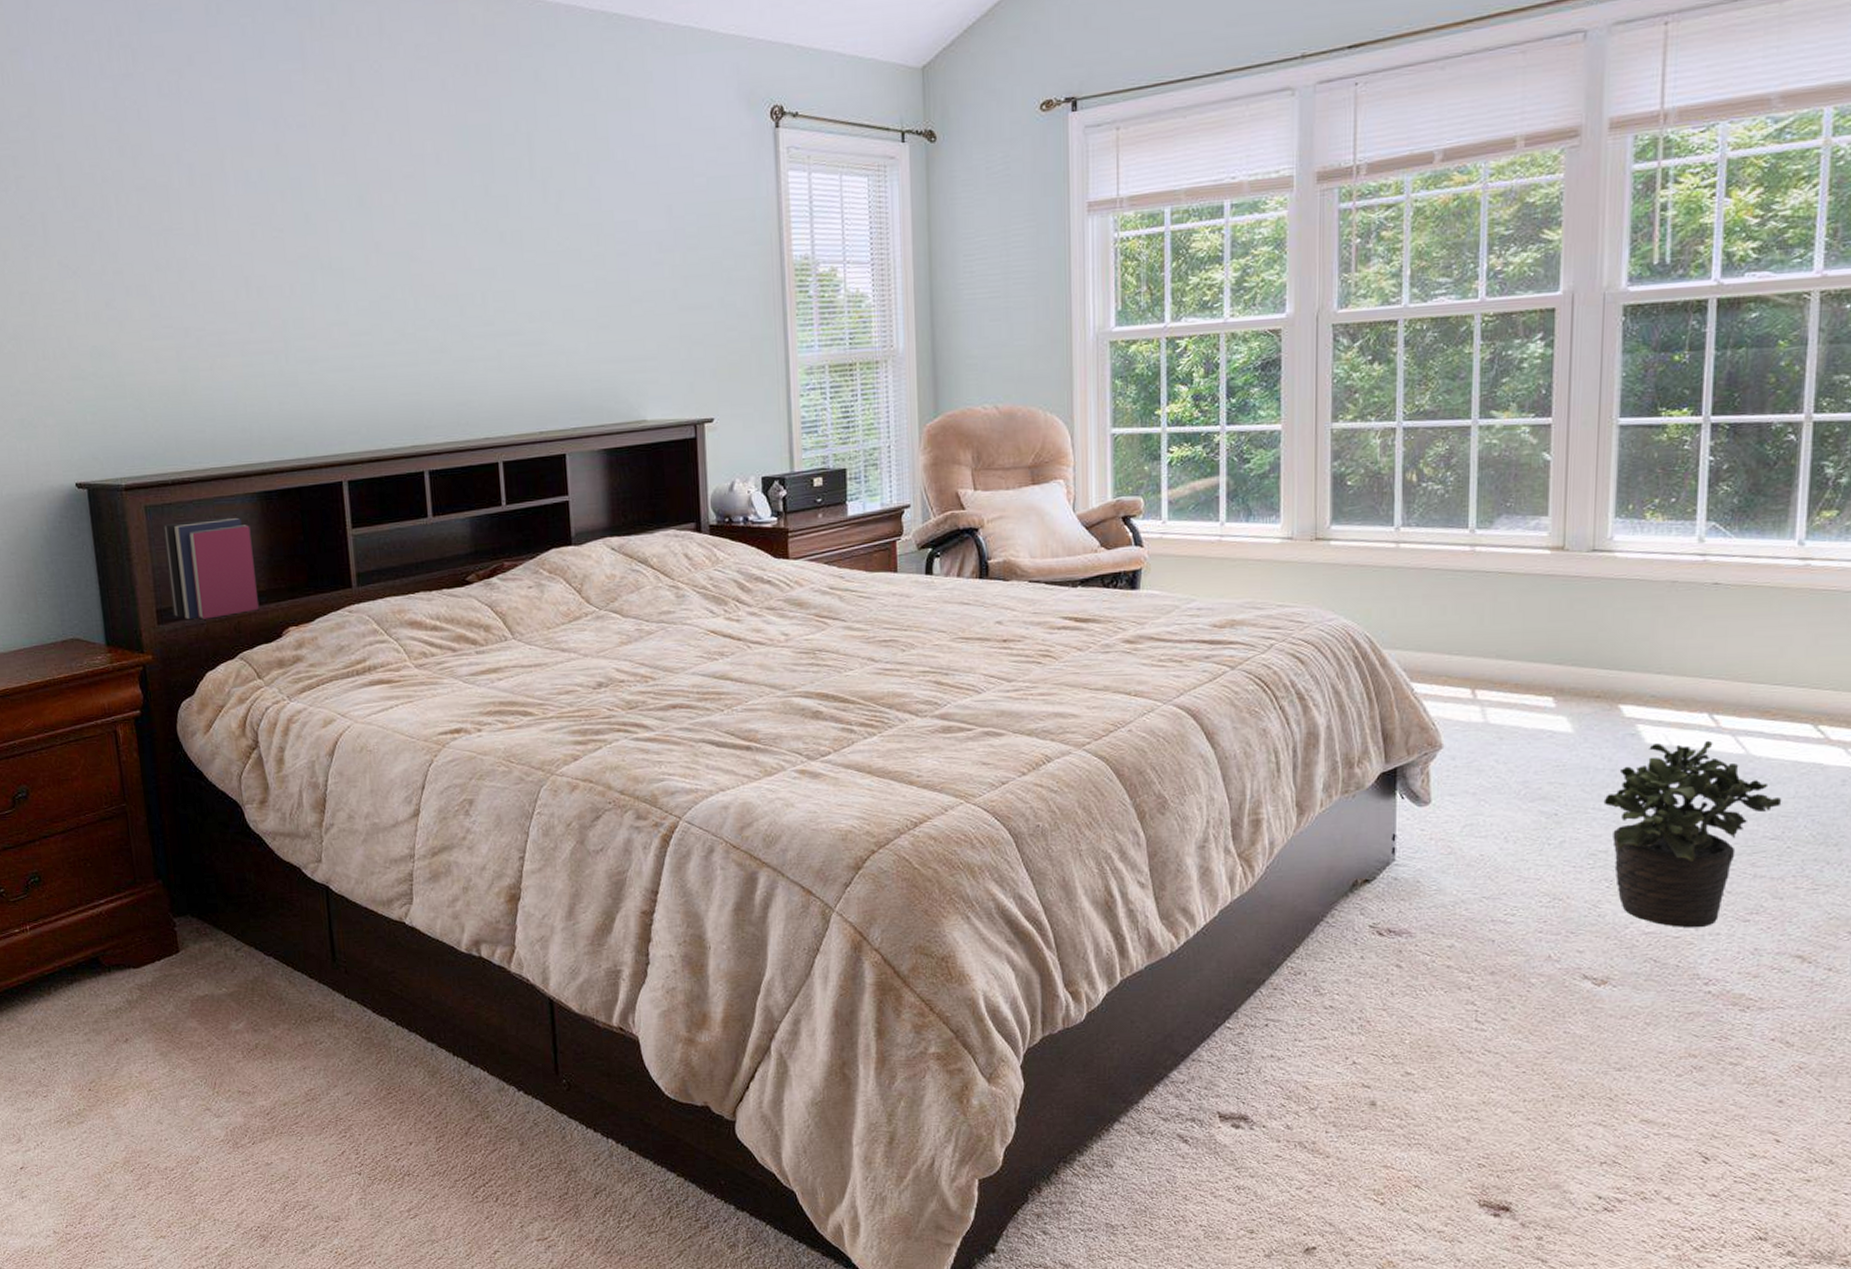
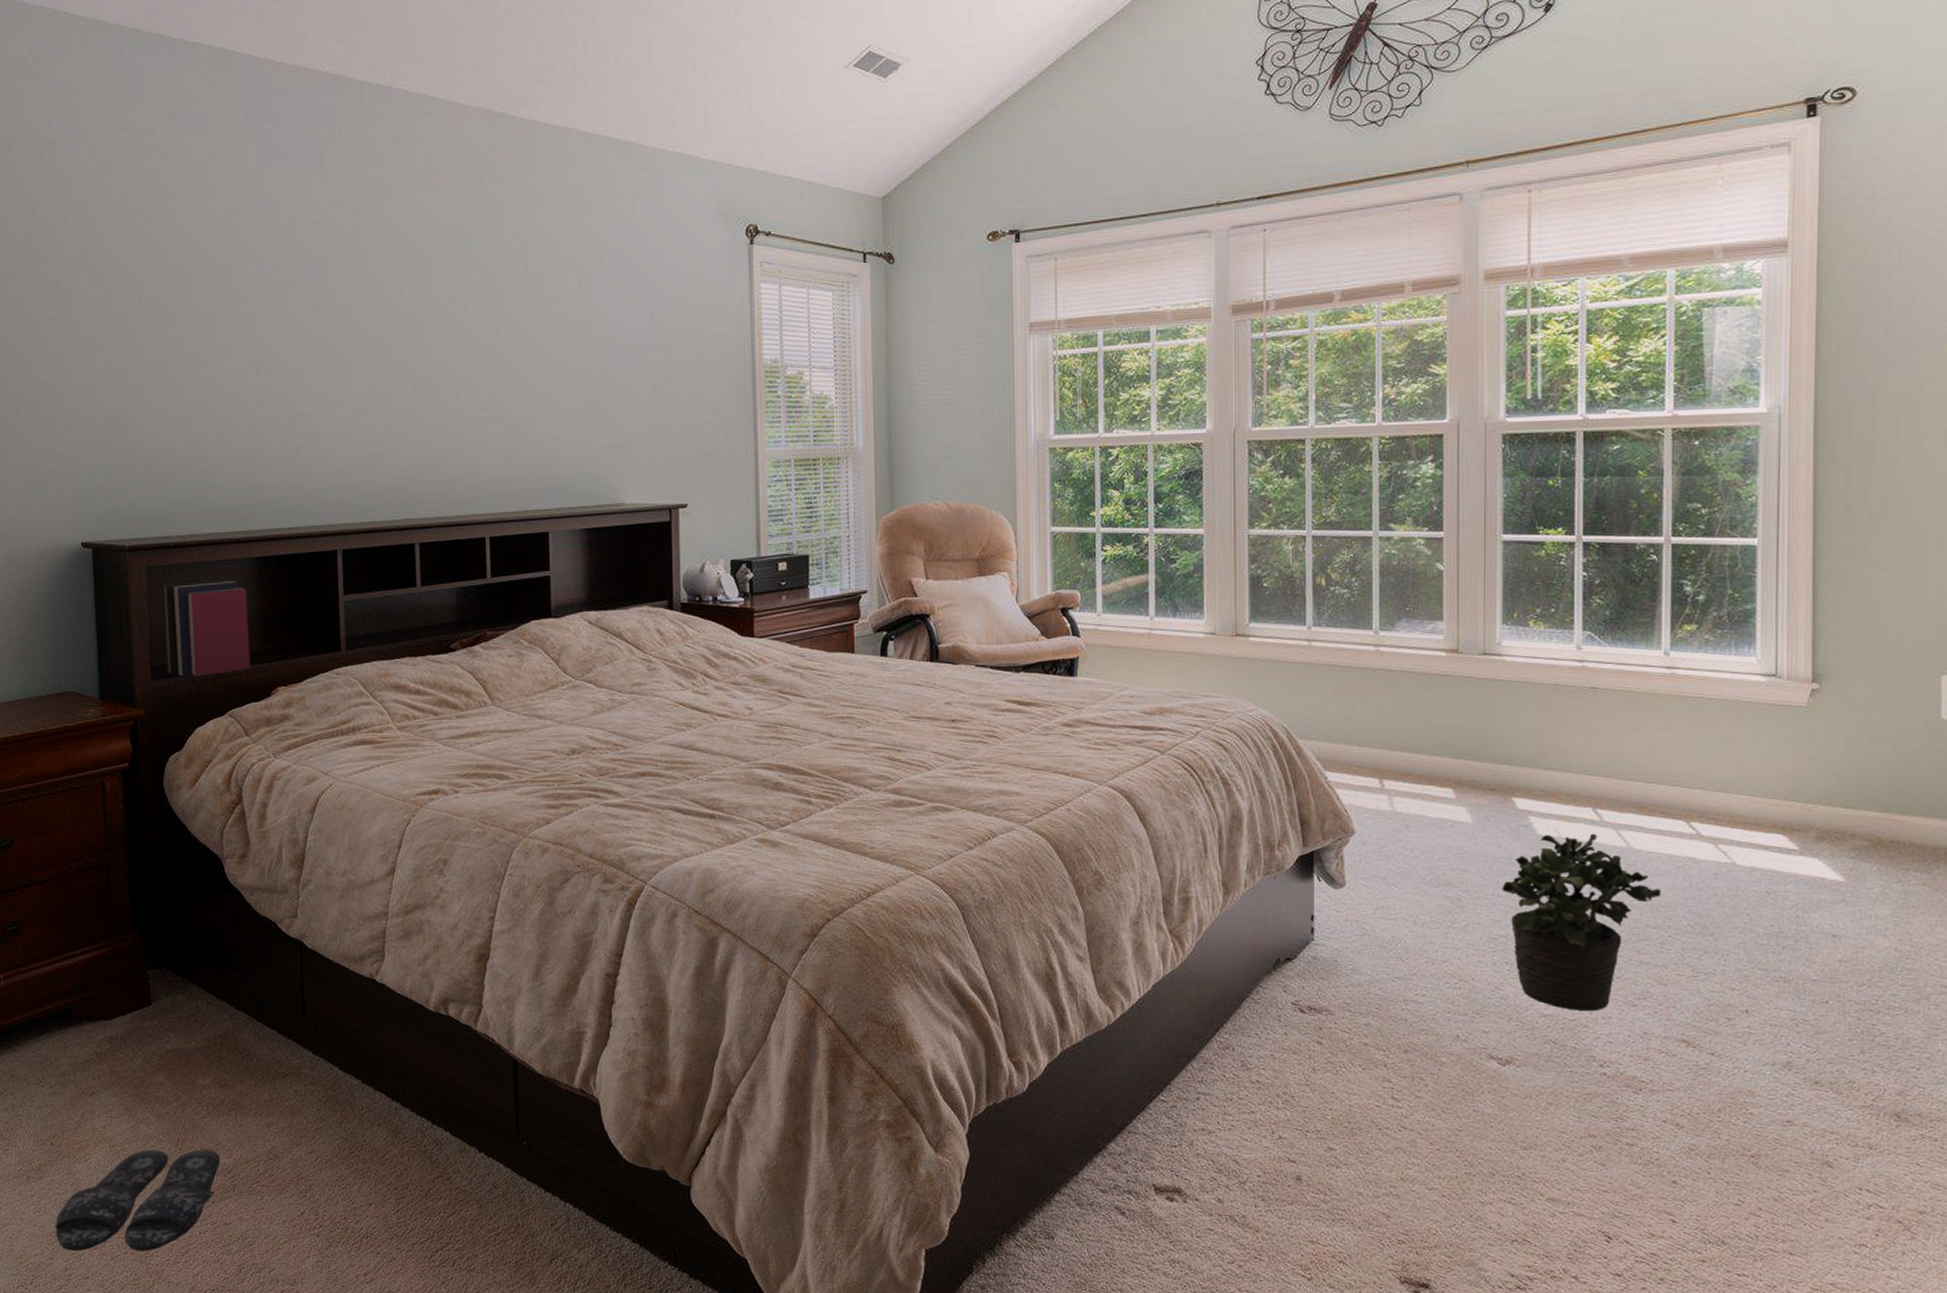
slippers: none [99,1093,258,1191] -> present [55,1150,220,1251]

